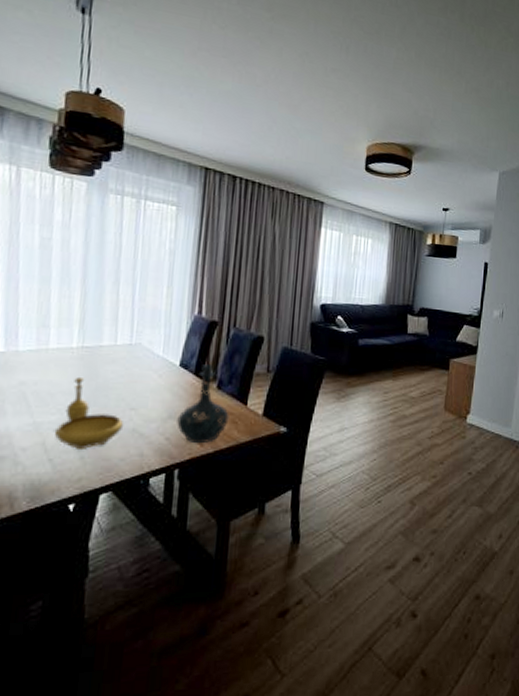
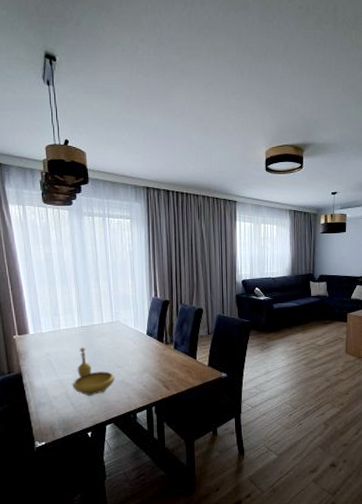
bottle: present [177,364,229,444] -> none [150,332,185,389]

